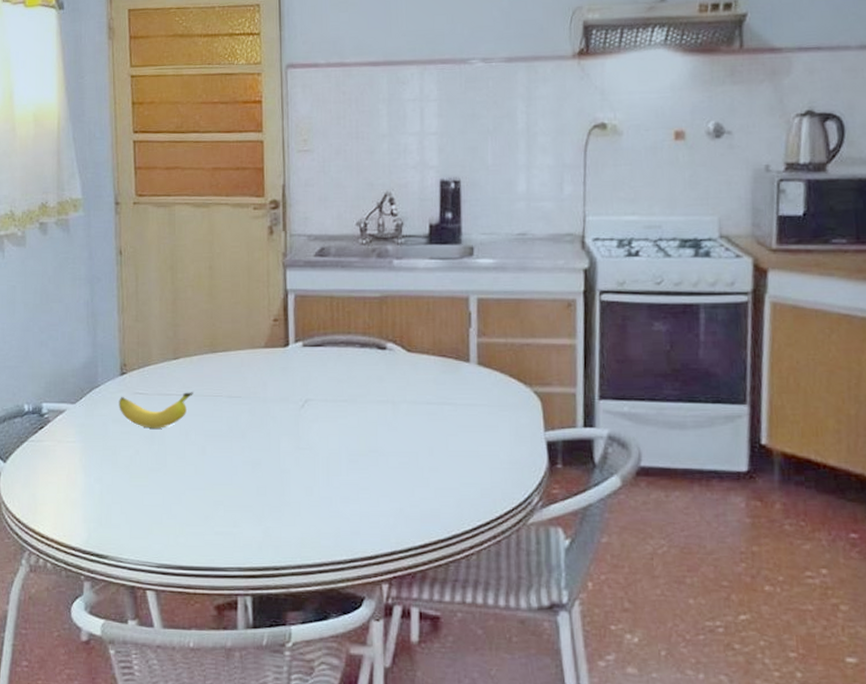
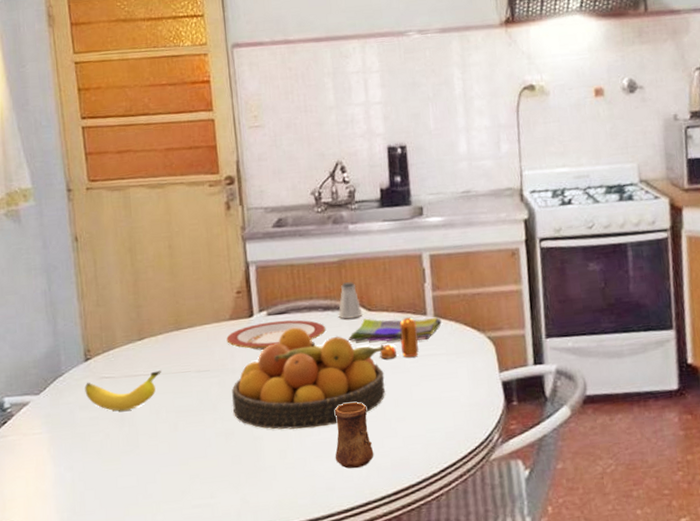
plate: none [260,353,361,381] -> present [226,320,325,350]
fruit bowl: none [262,361,423,468] -> present [232,327,385,429]
cup: none [362,446,403,515] -> present [334,402,374,469]
saltshaker: none [376,318,402,358] -> present [338,281,363,319]
dish towel: none [385,359,485,389] -> present [348,318,442,342]
pepper shaker: none [416,363,459,404] -> present [379,317,420,359]

